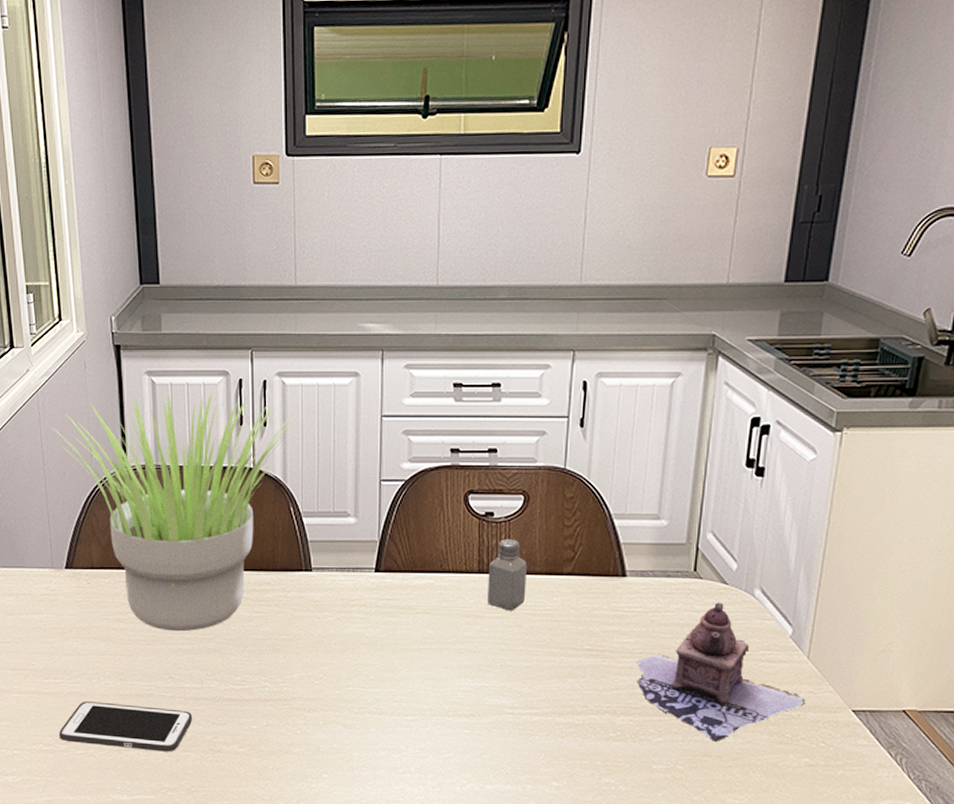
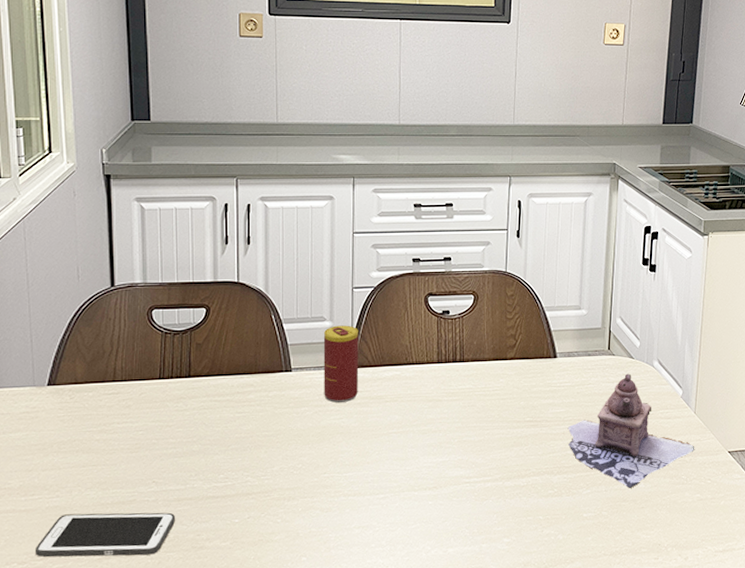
potted plant: present [53,391,295,632] -> none [39,214,276,438]
beverage can: none [347,522,387,611] -> present [323,325,359,404]
saltshaker: present [488,538,527,611] -> none [446,332,478,394]

